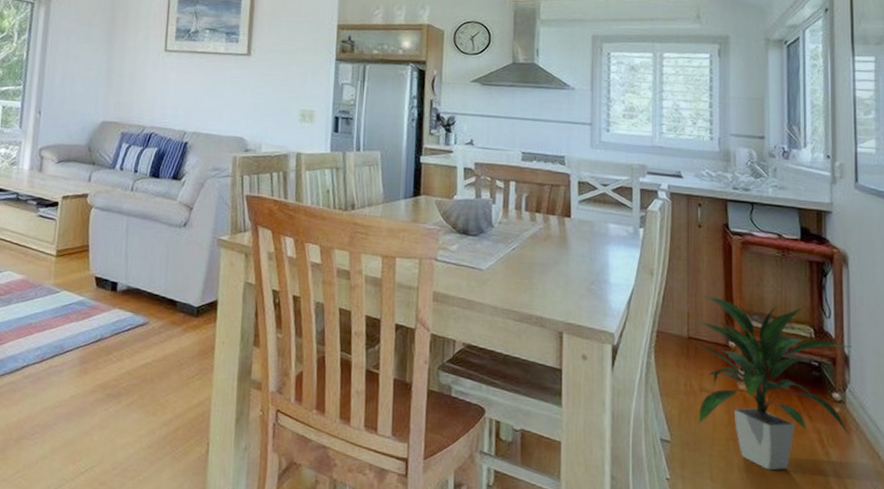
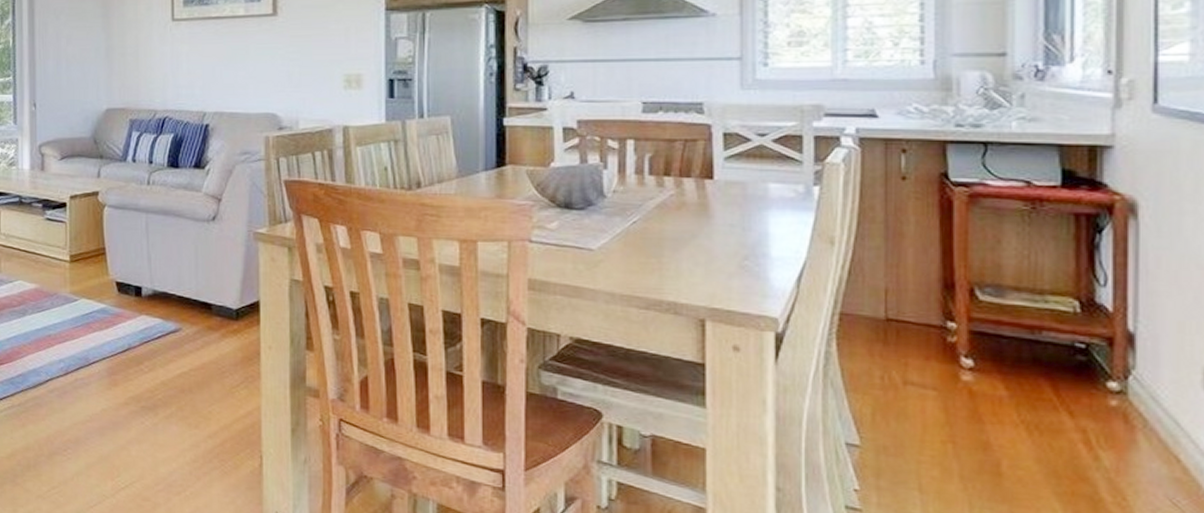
indoor plant: present [692,294,851,471] -> none [892,264,1139,479]

